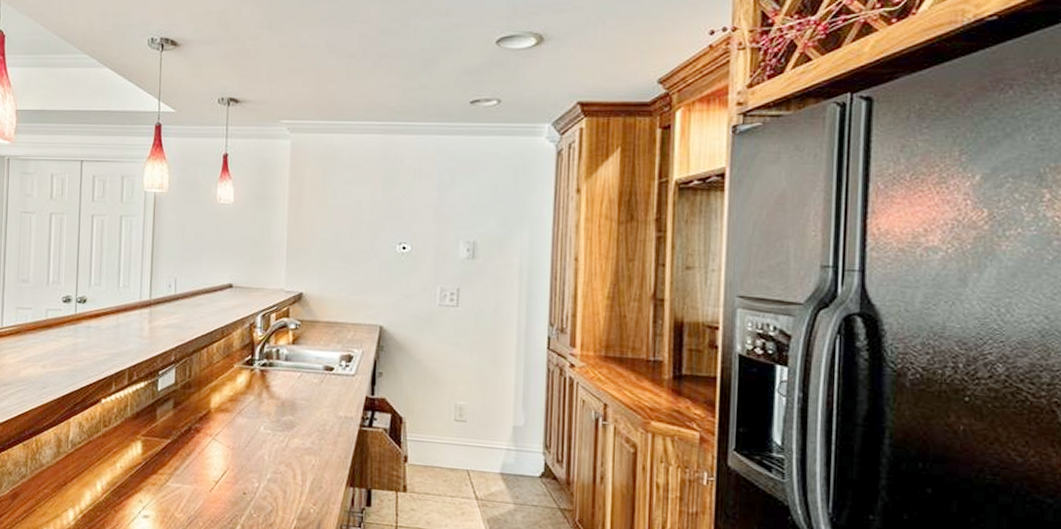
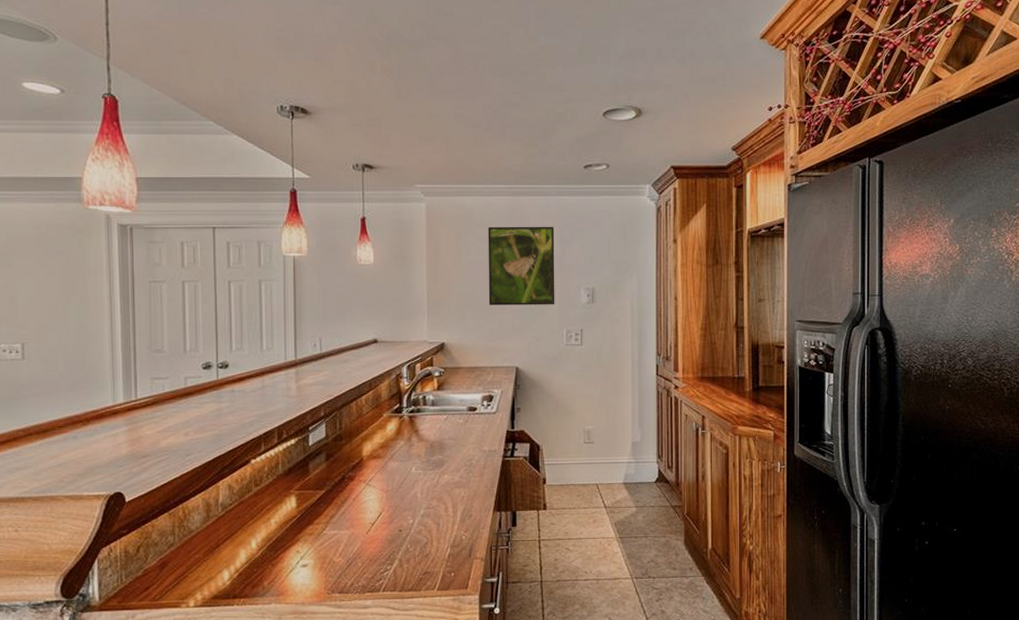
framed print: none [353,167,432,259] -> present [488,226,555,306]

